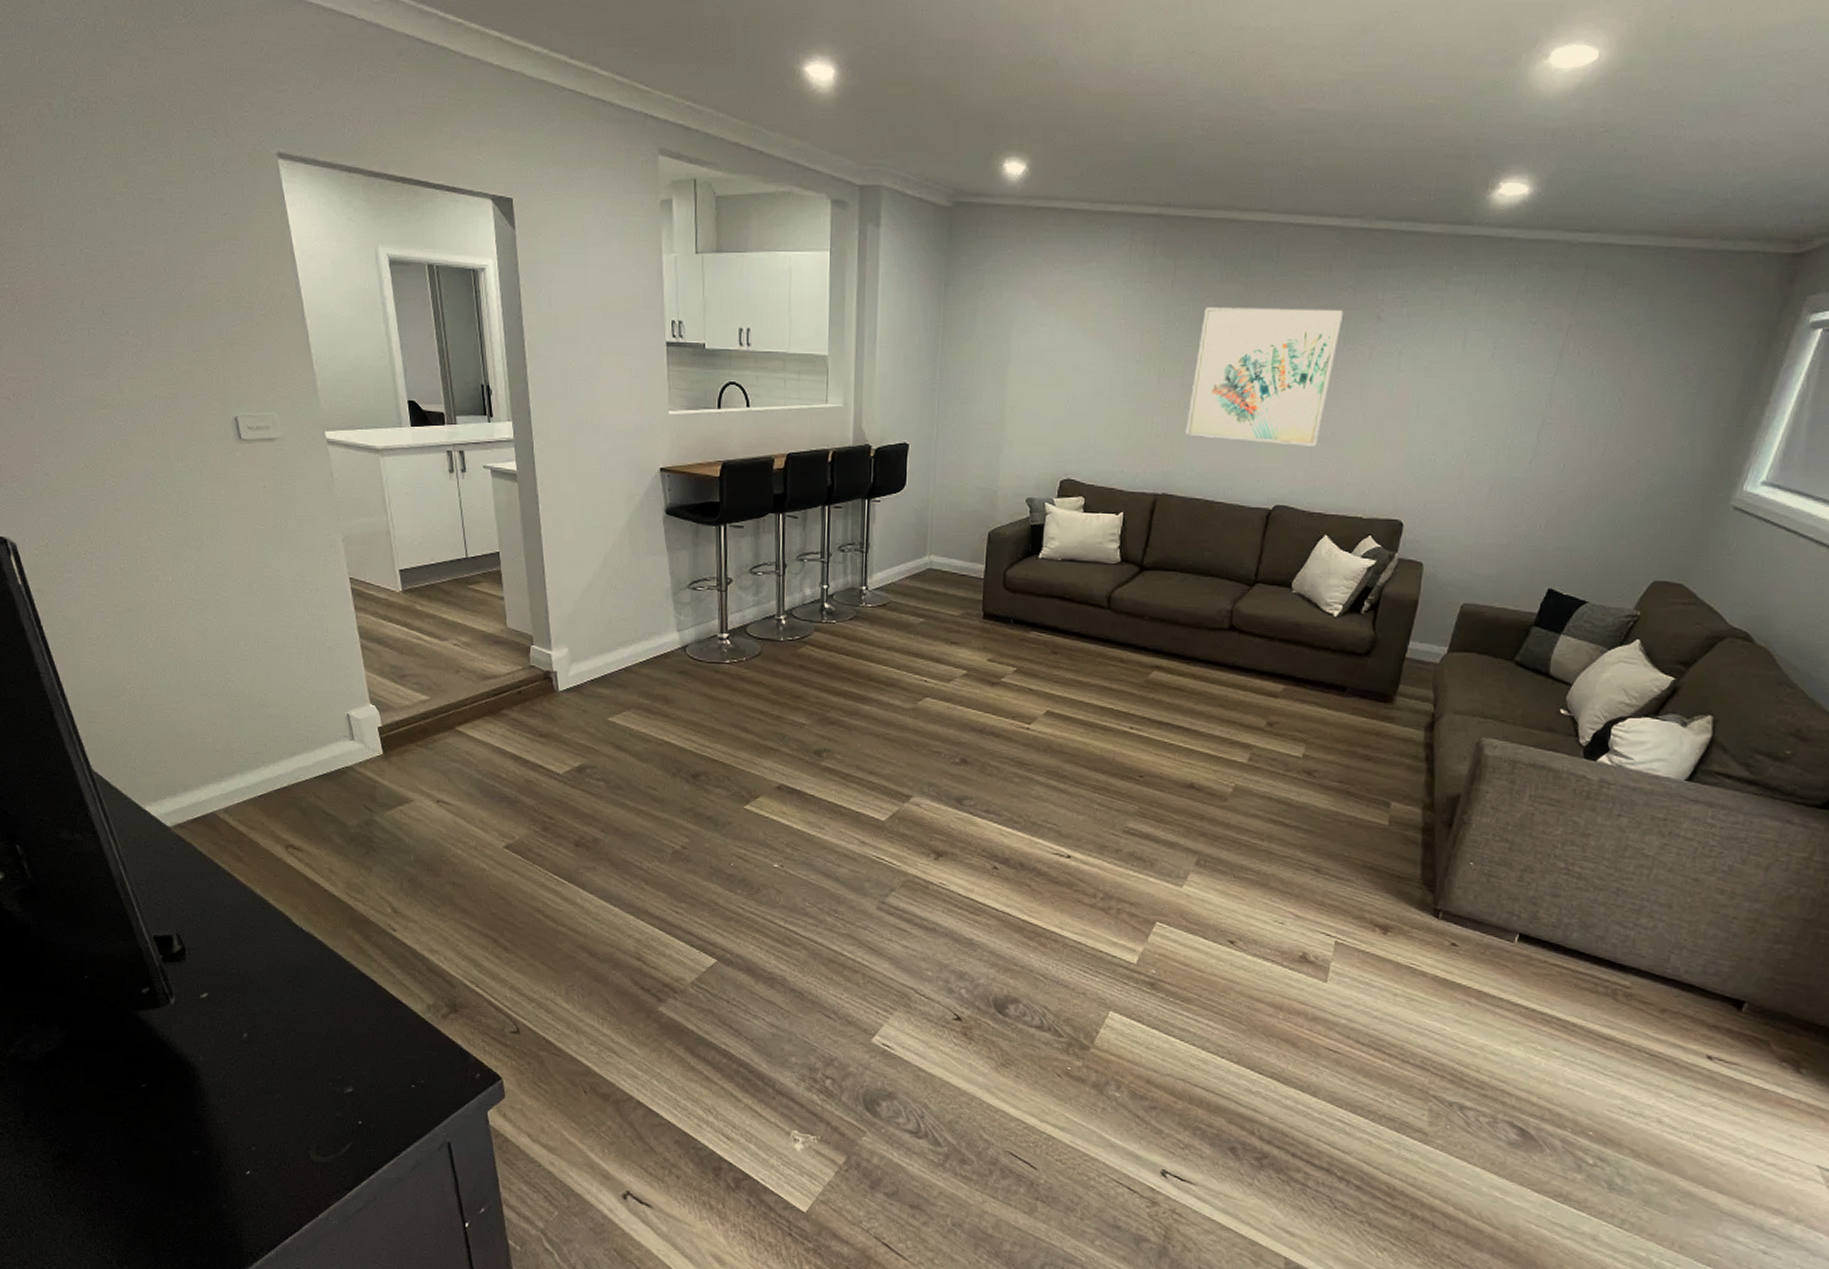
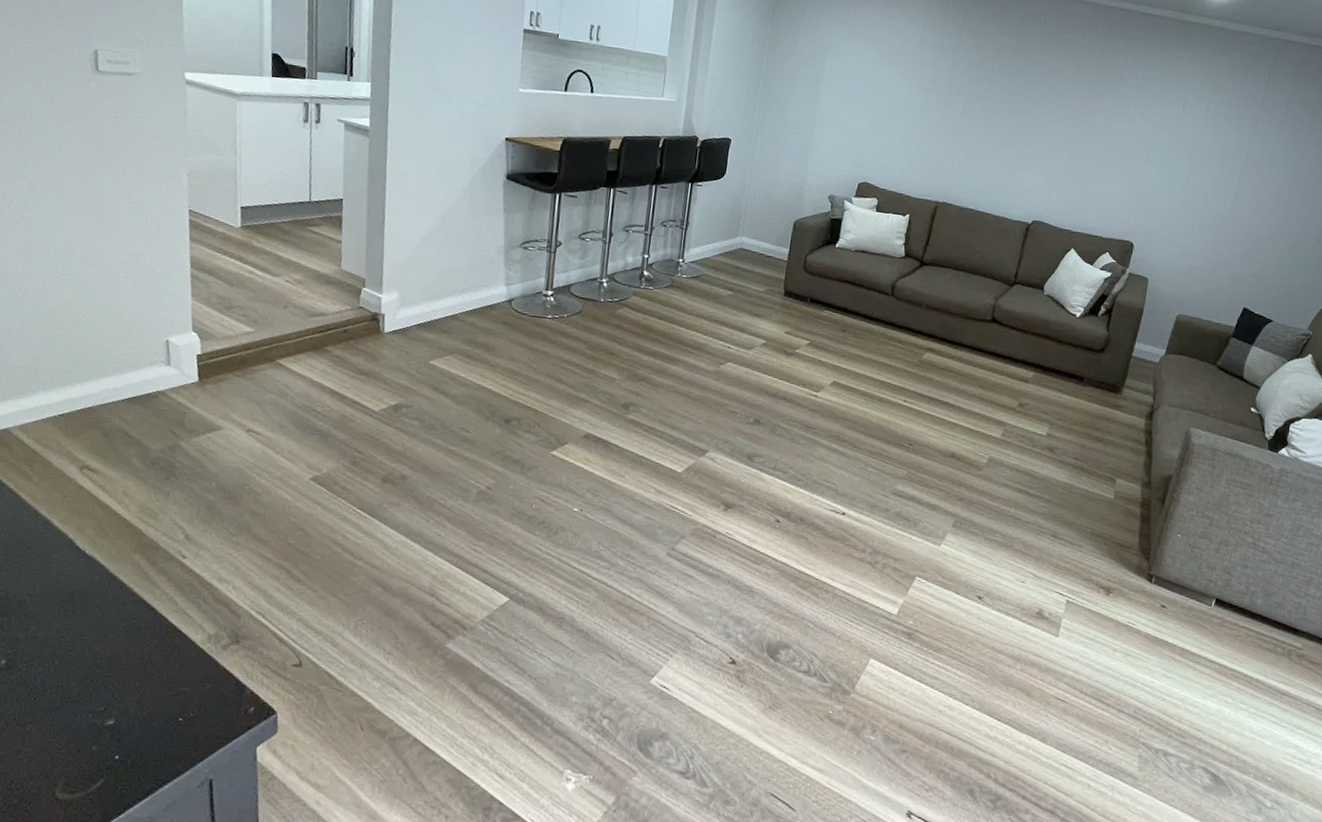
wall art: present [1185,307,1344,446] -> none [964,53,1094,175]

